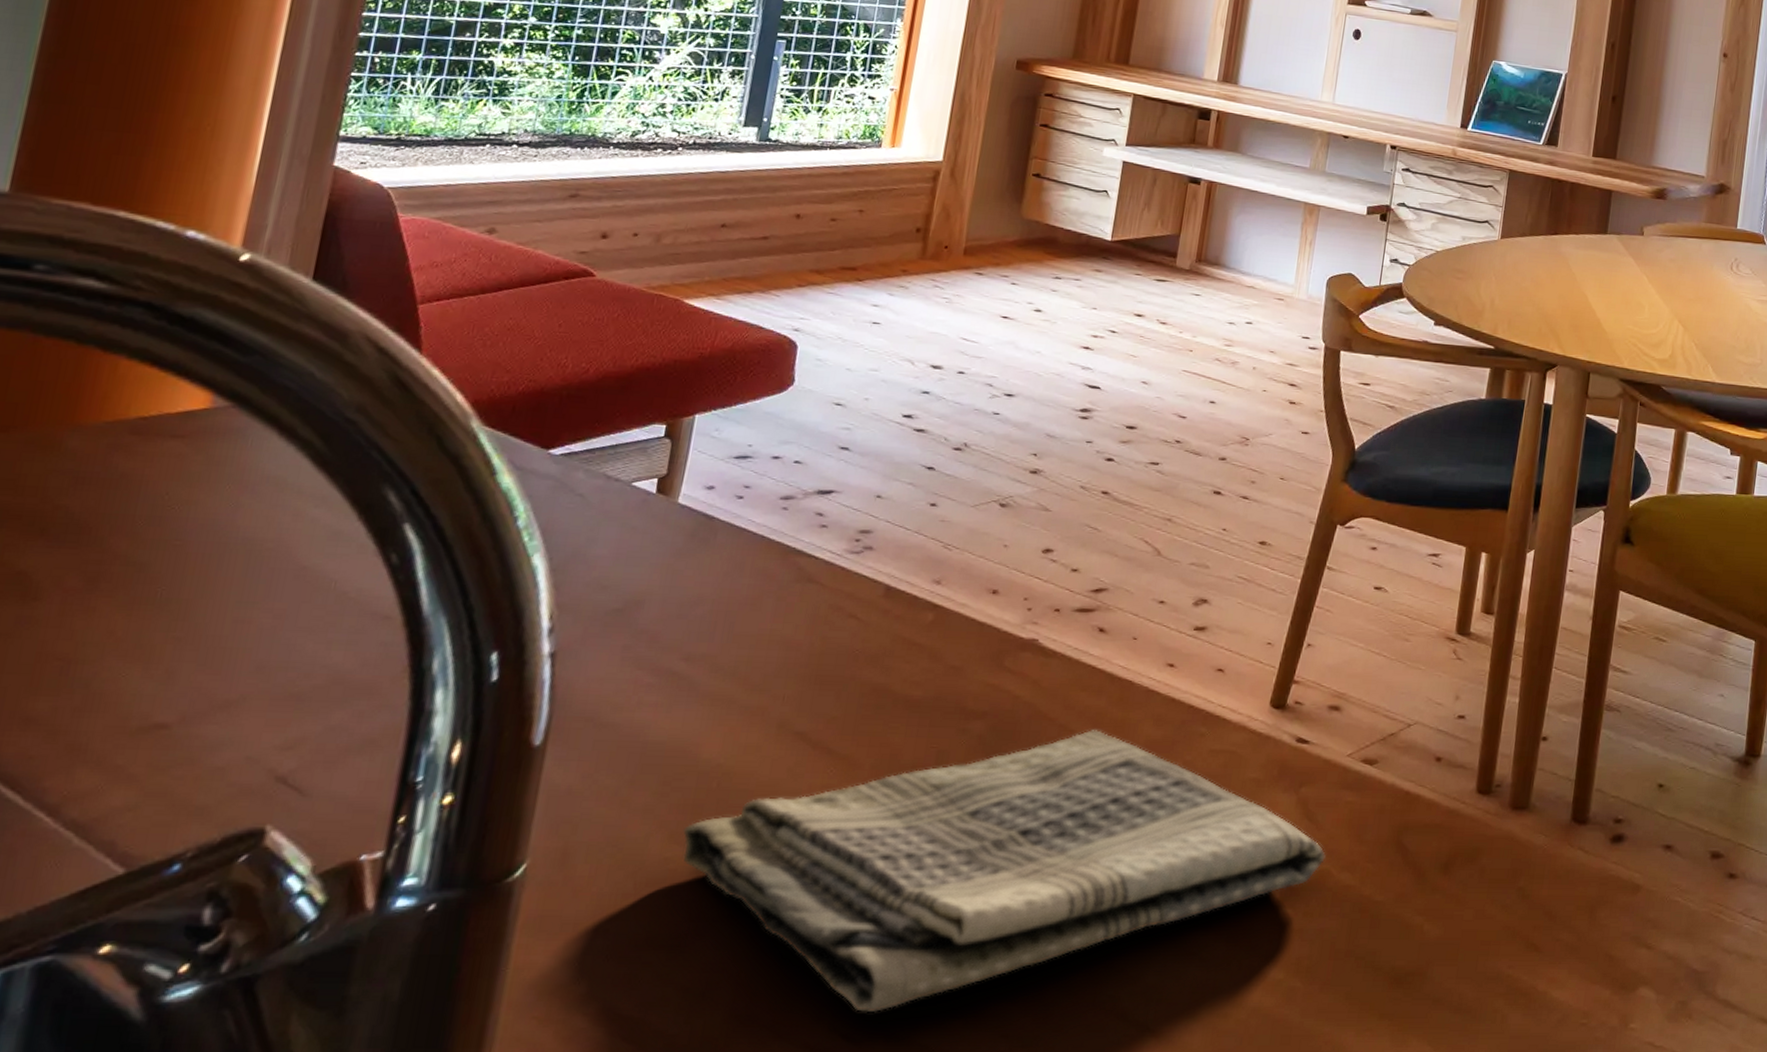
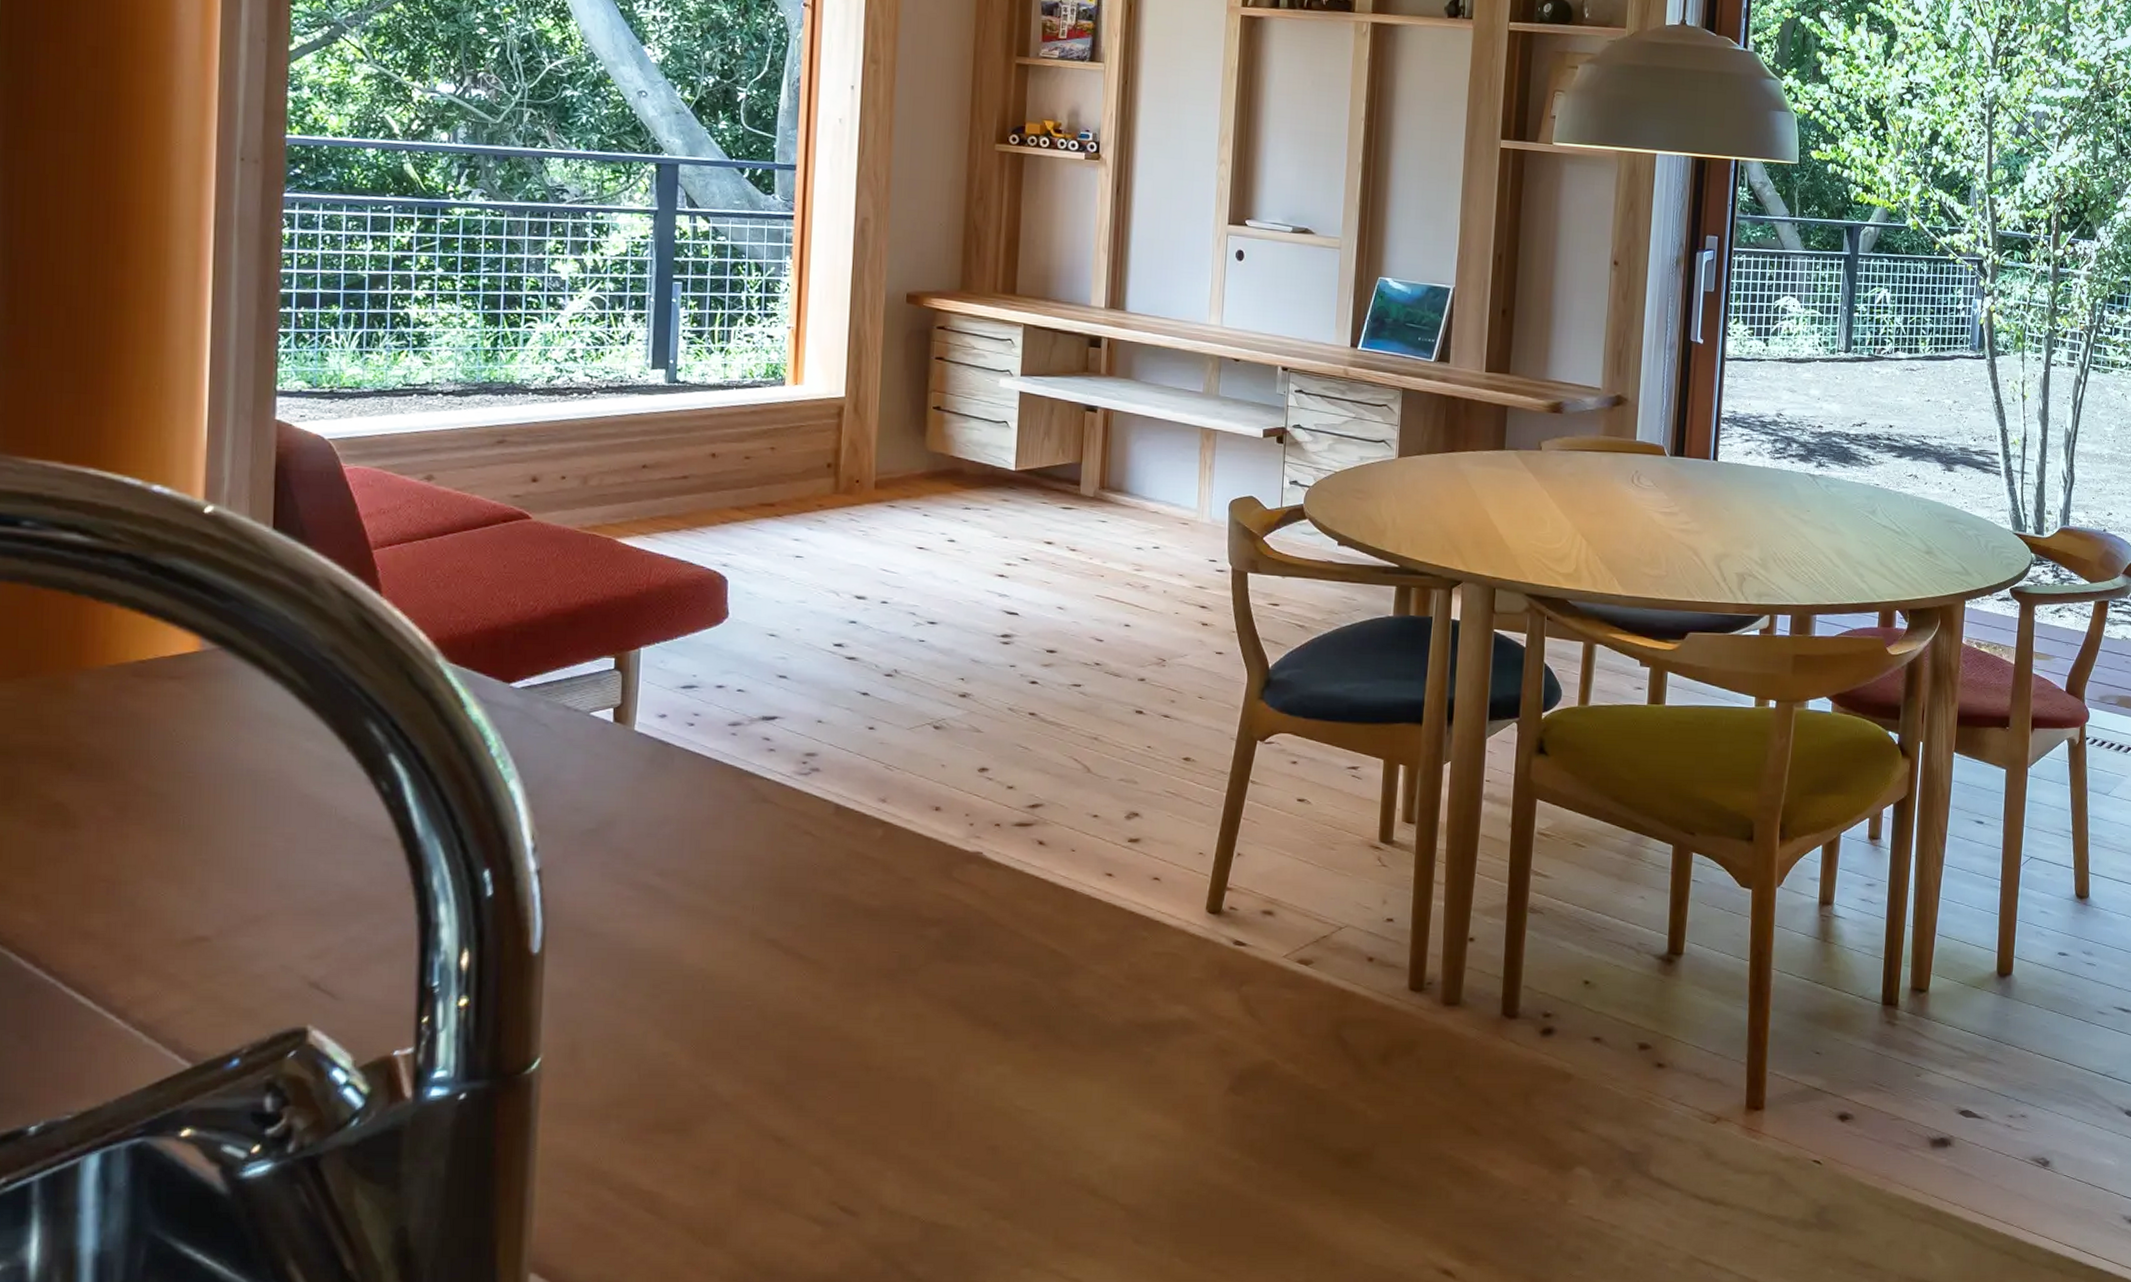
dish towel: present [682,729,1326,1013] -> none [676,934,1270,1189]

